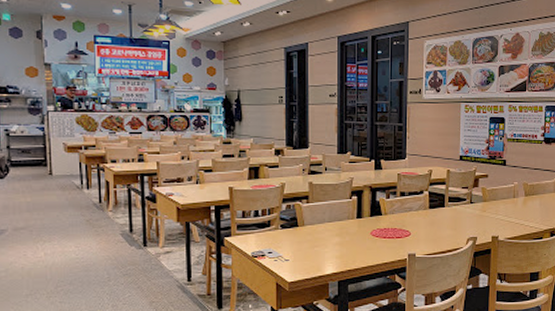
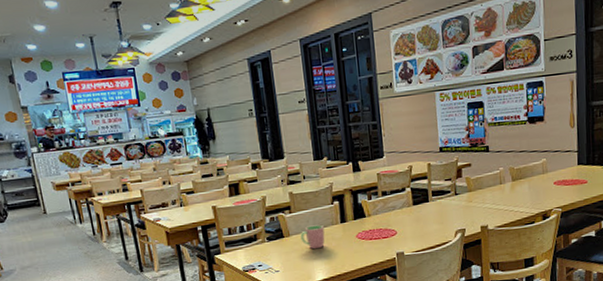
cup: none [315,217,339,242] -> present [300,224,325,249]

